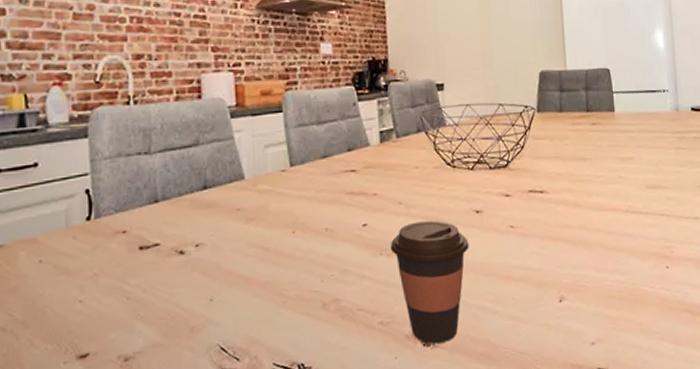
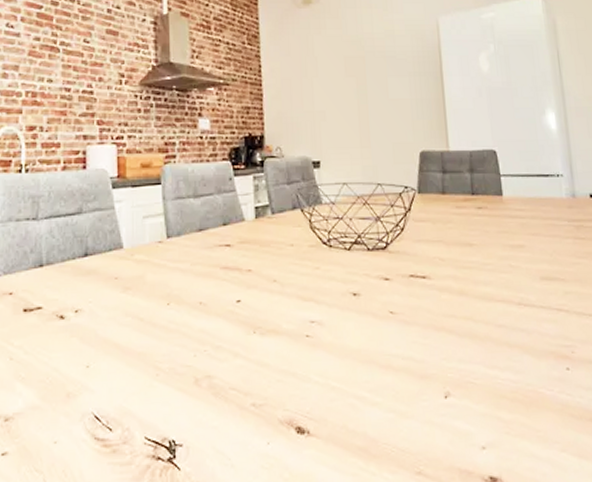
coffee cup: present [390,220,469,344] -> none [264,300,346,432]

